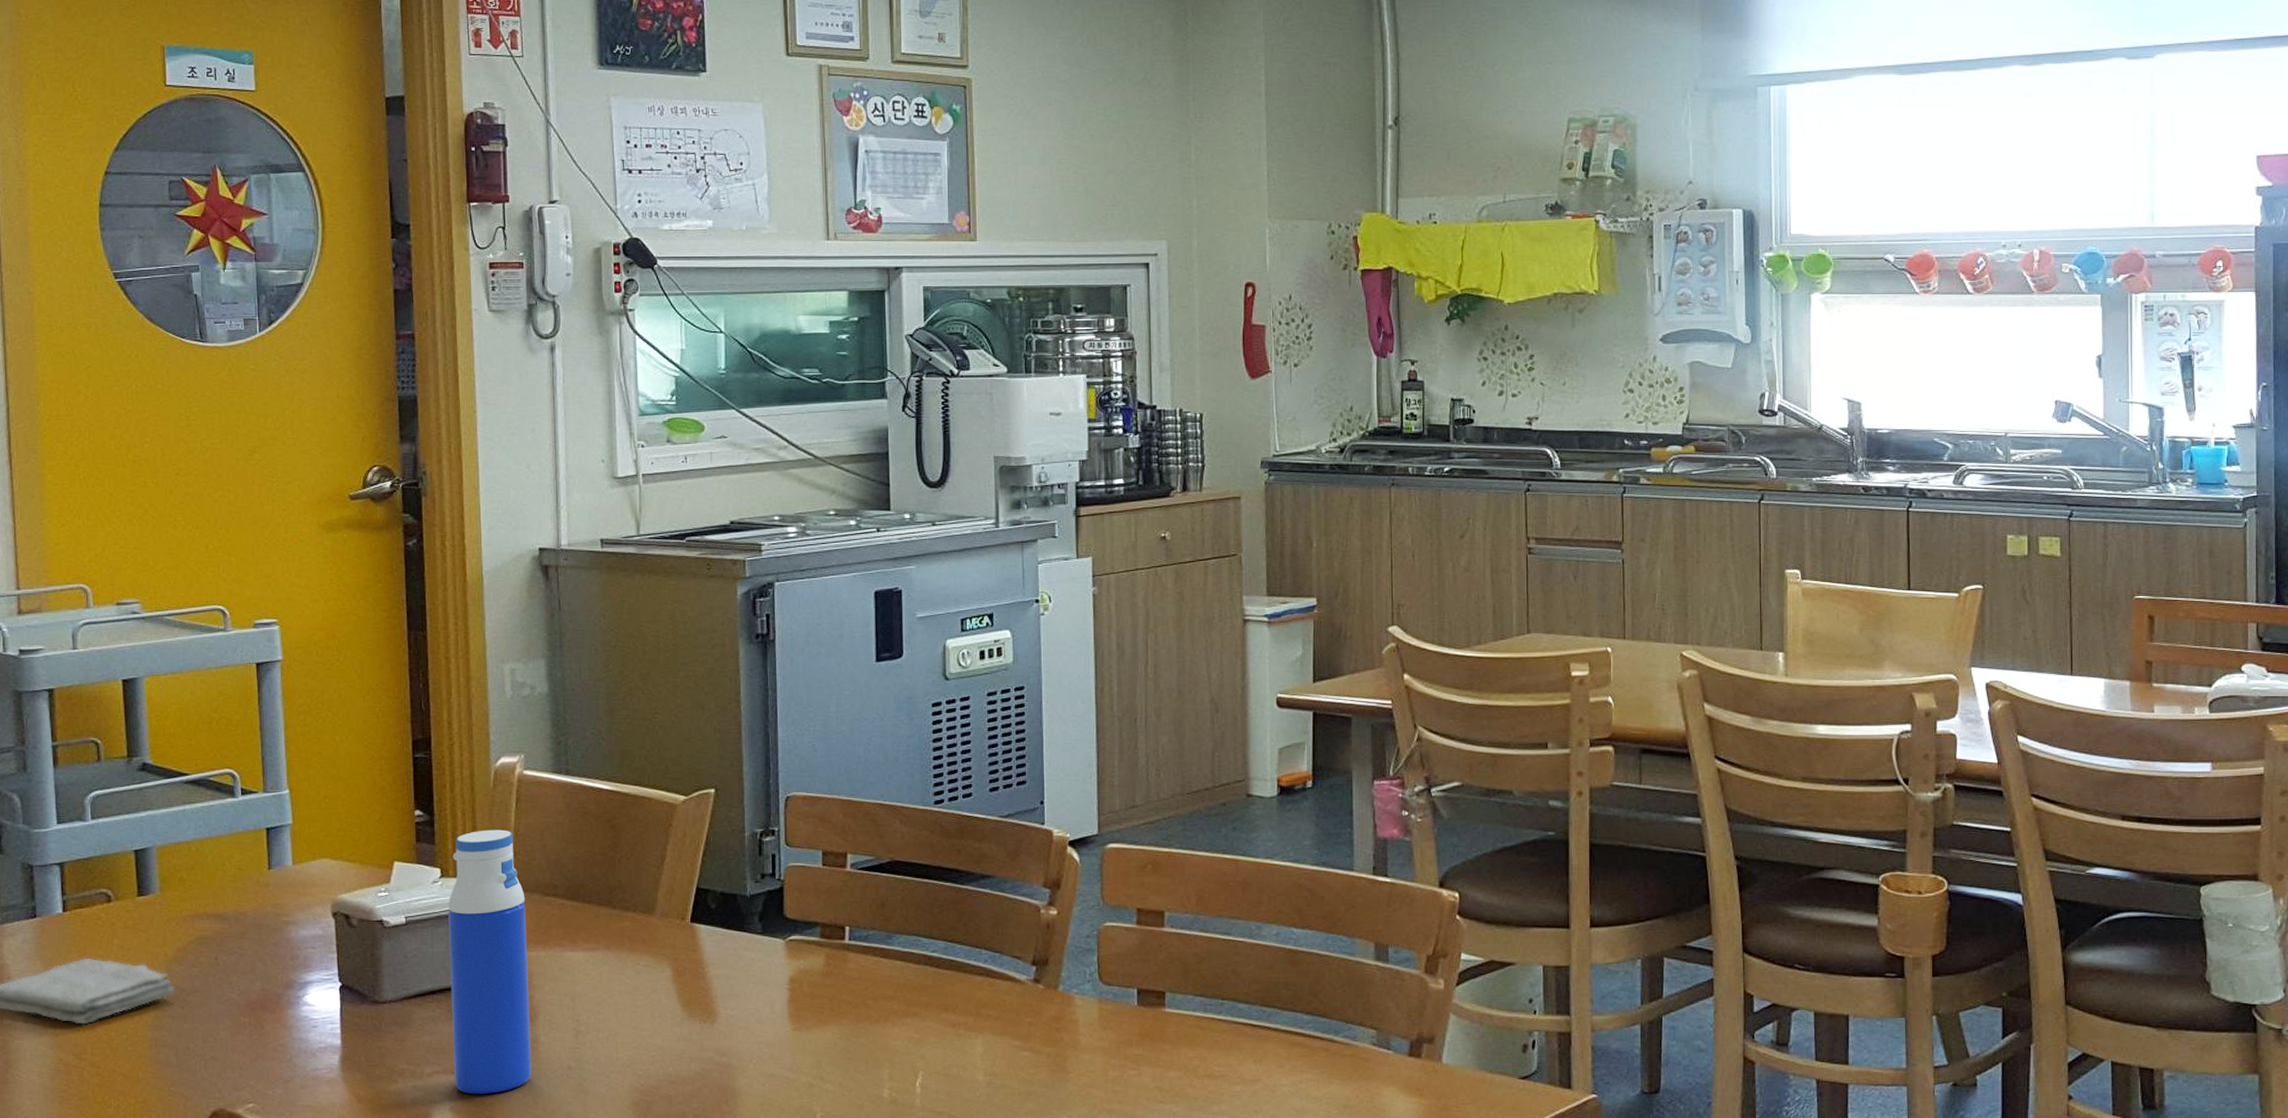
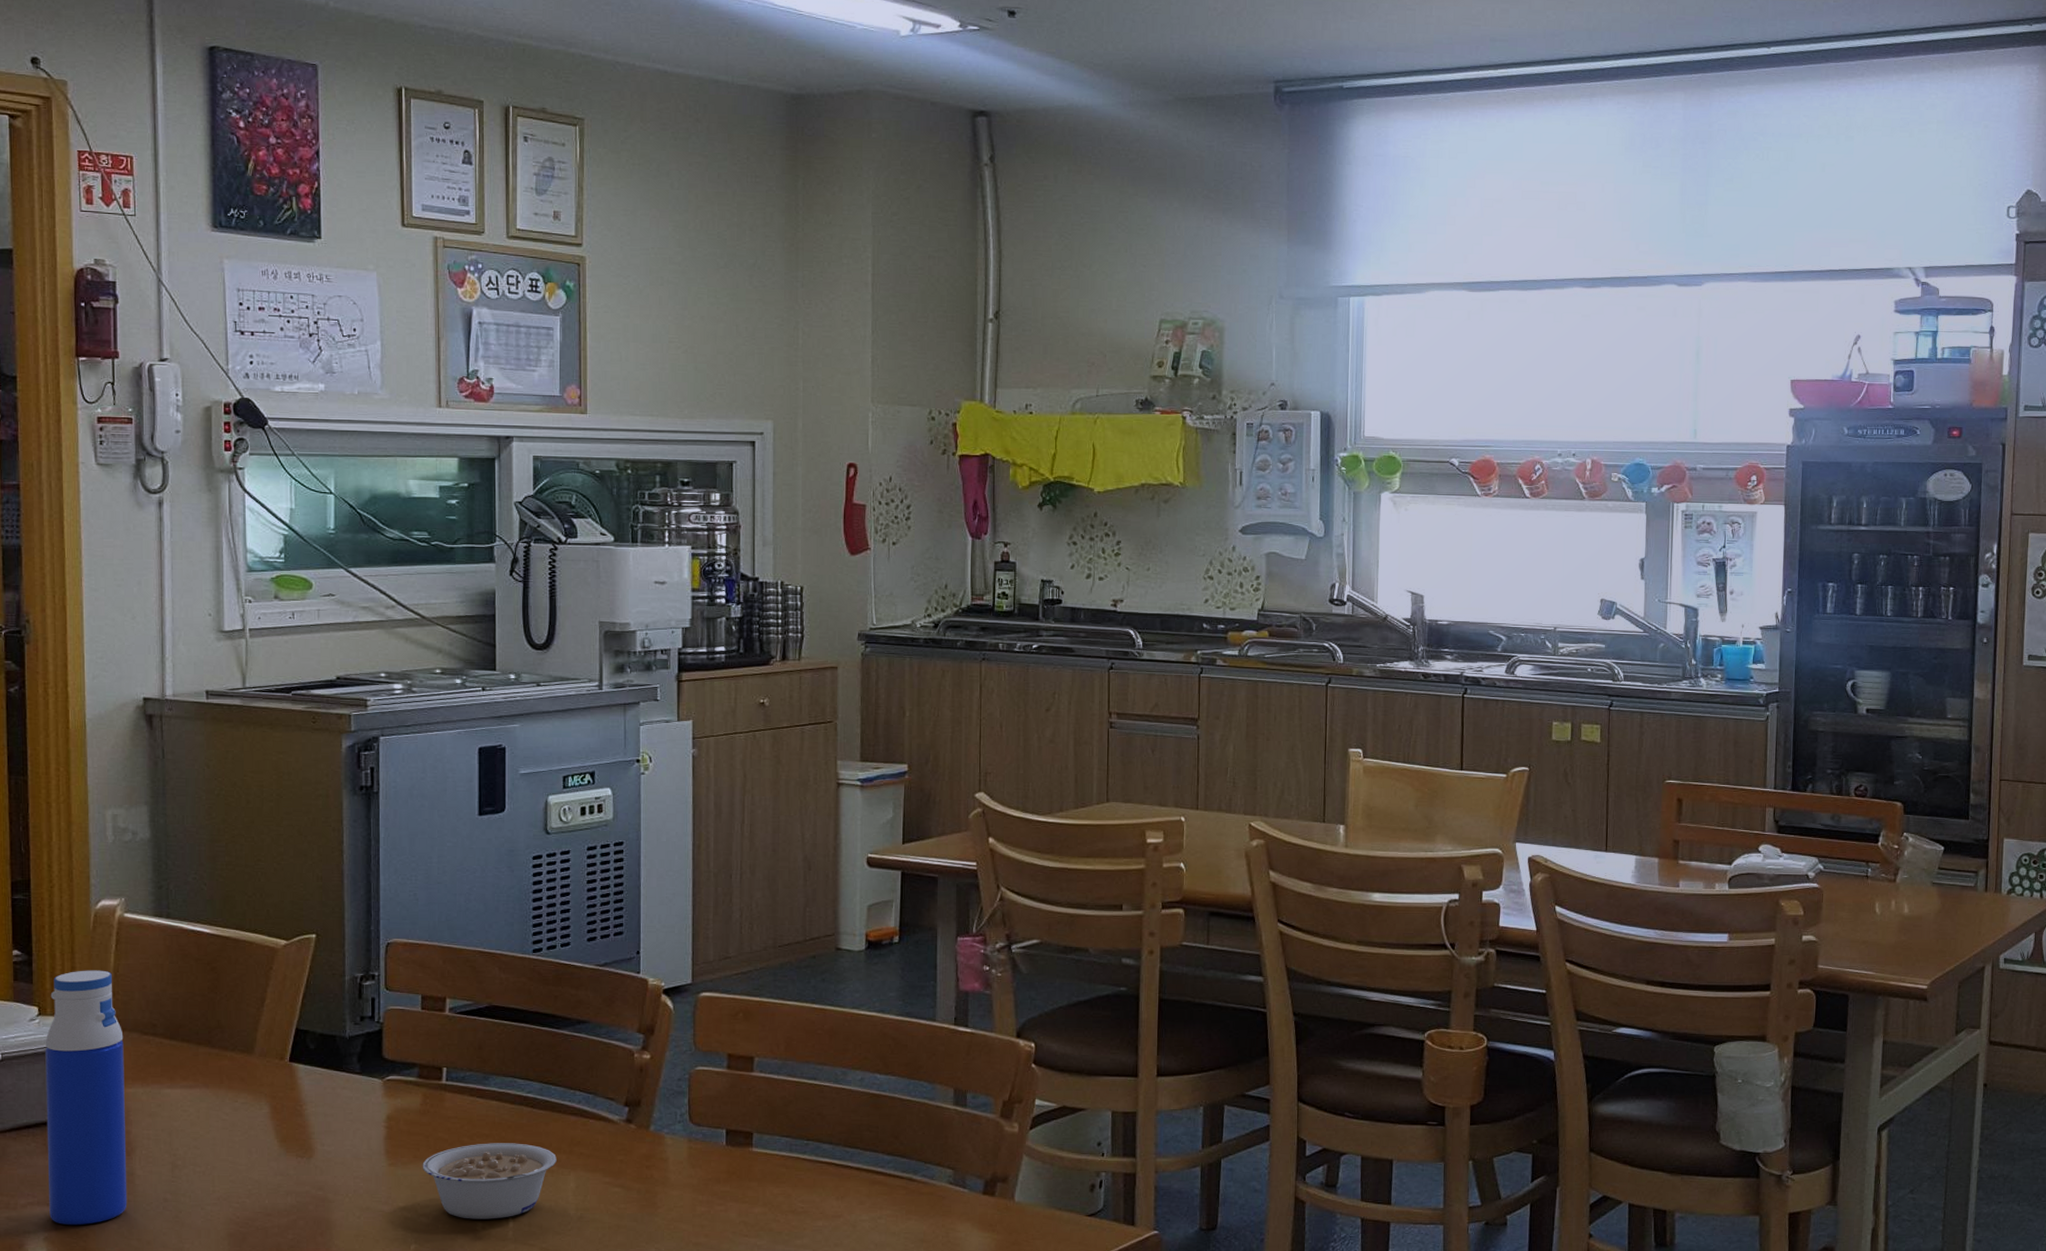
legume: none [826,1005,963,1086] -> present [422,1143,557,1219]

